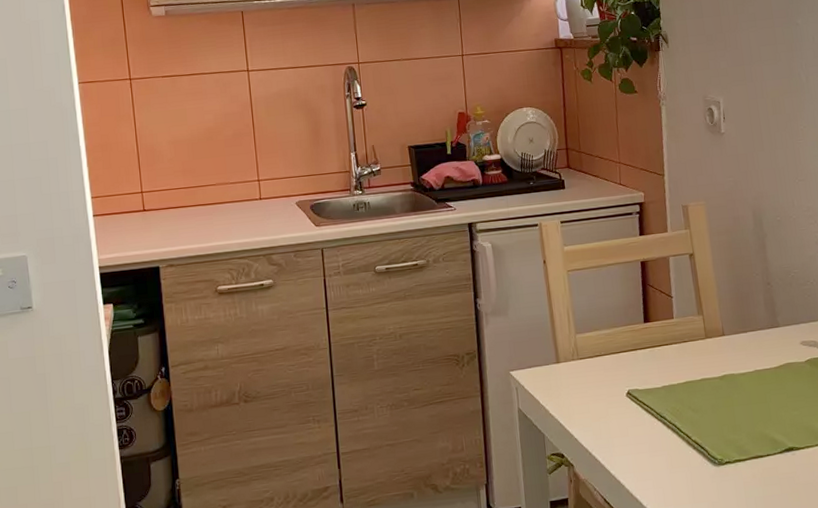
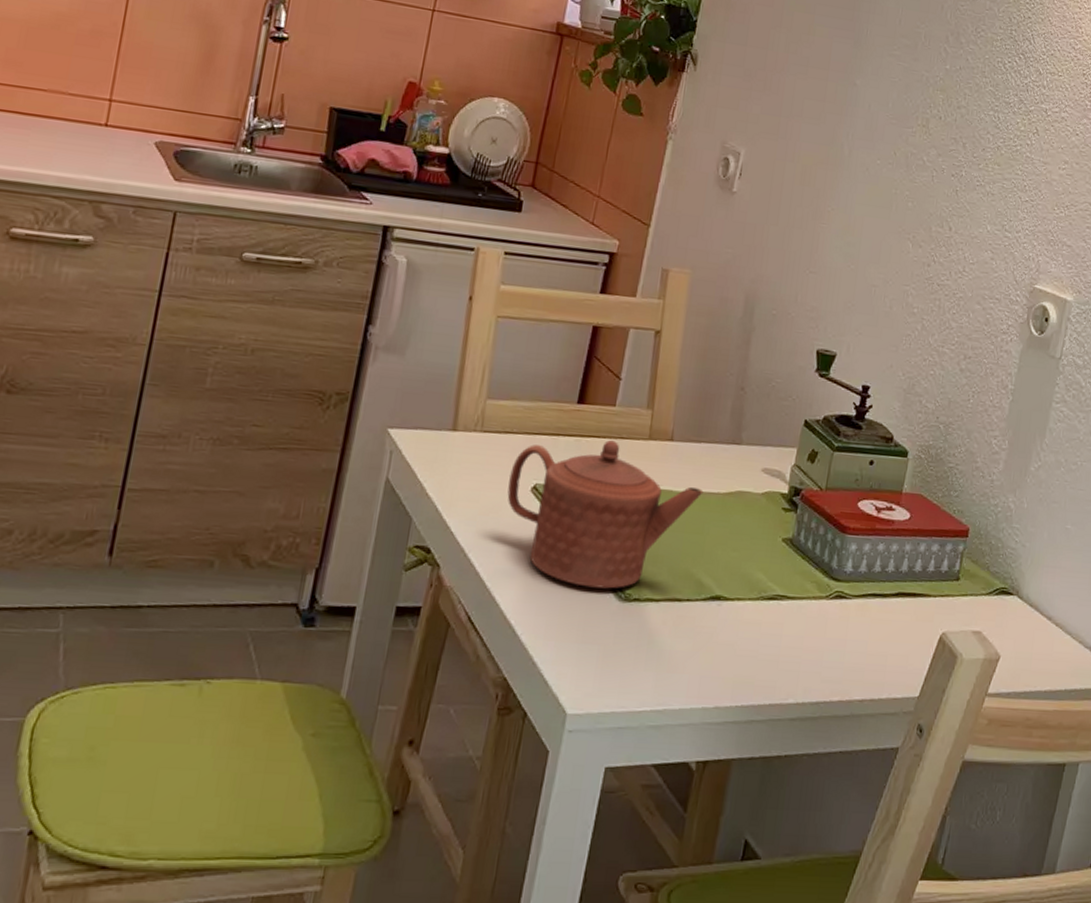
teapot: none [607,344,759,460] -> present [507,439,704,589]

